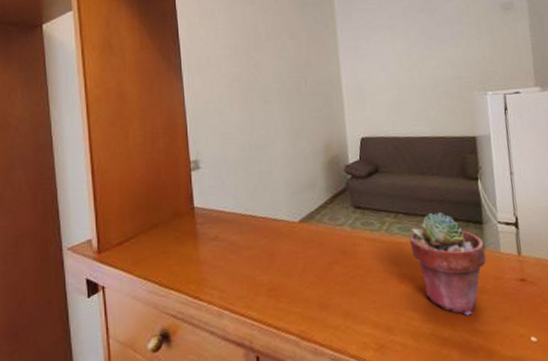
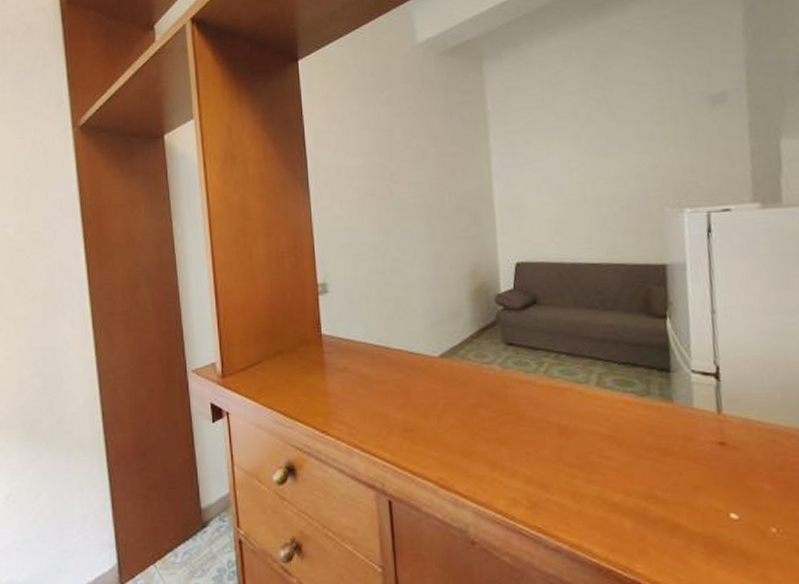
potted succulent: present [409,212,487,316] -> none [573,354,674,480]

